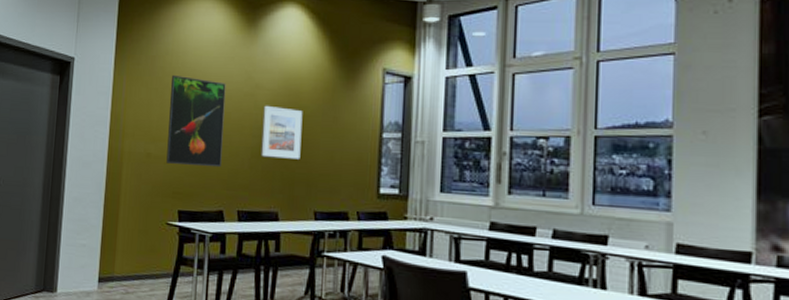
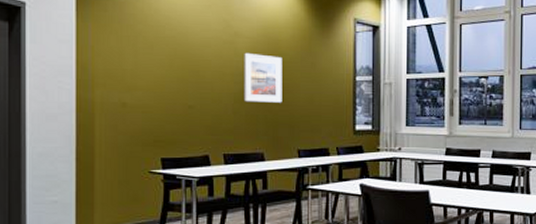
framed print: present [166,74,226,168] -> none [143,22,204,114]

